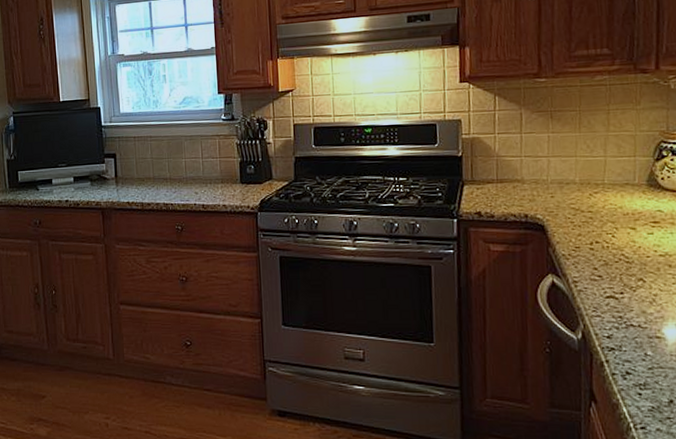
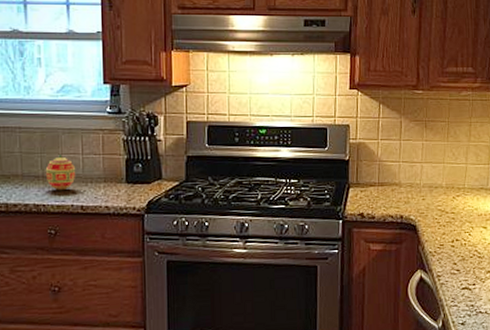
decorative egg: none [172,159,198,192] -> present [45,155,76,191]

